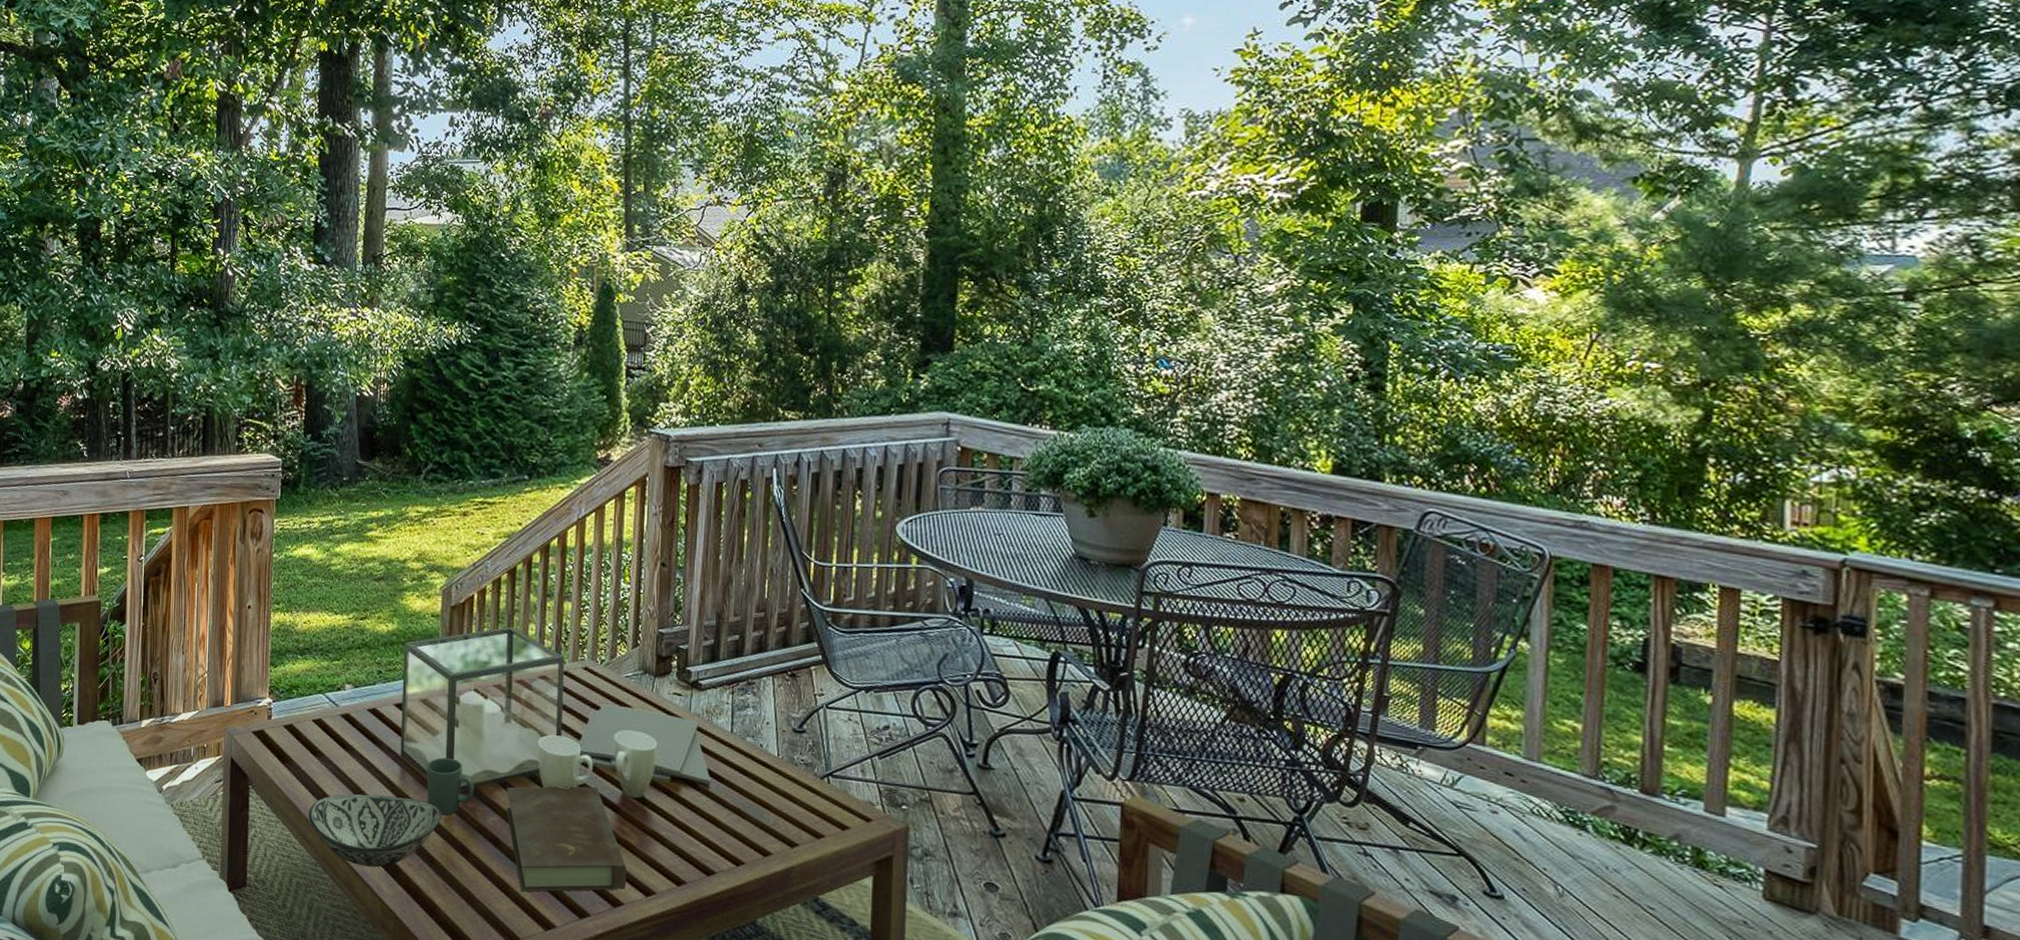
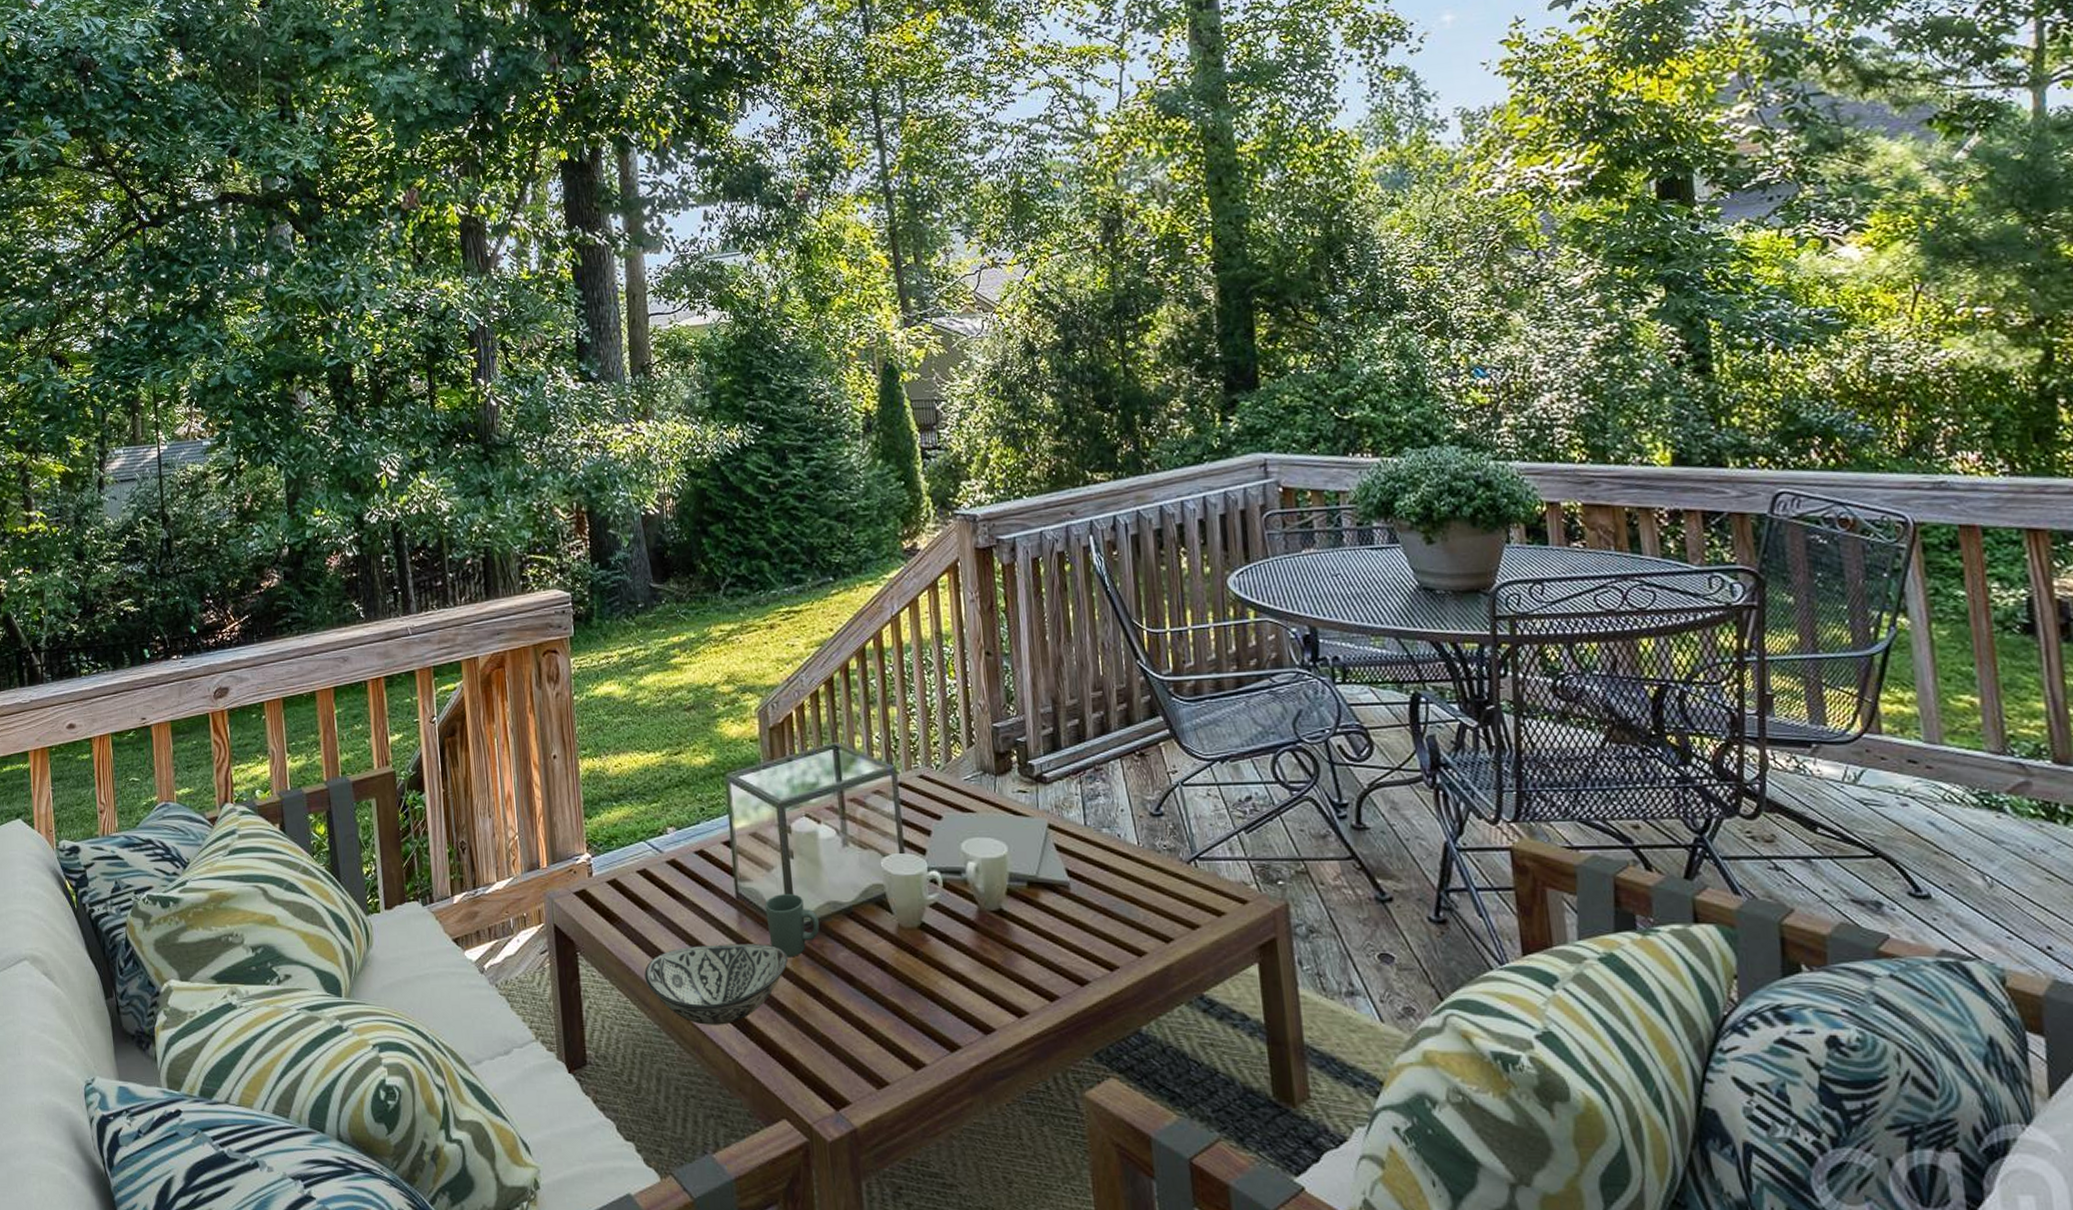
book: present [506,786,627,892] -> none [853,903,996,1031]

